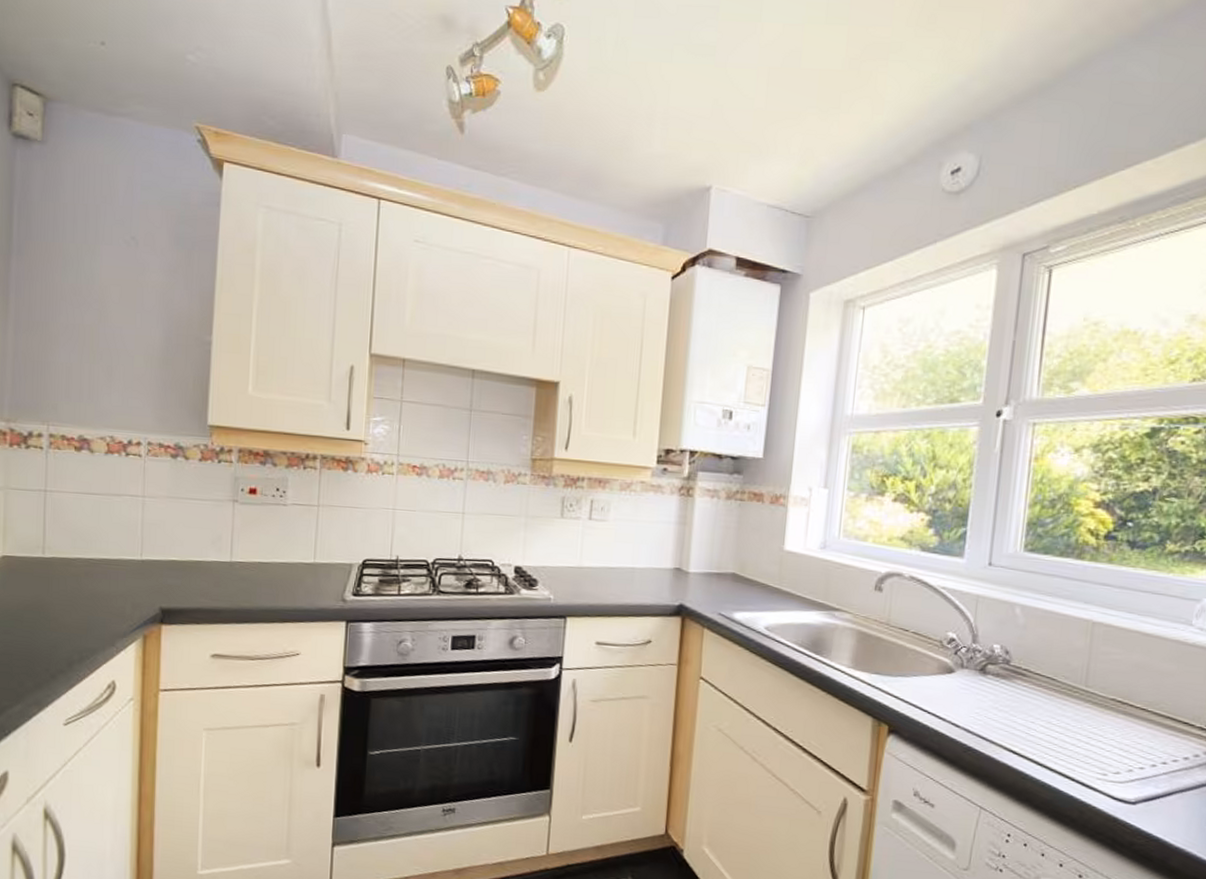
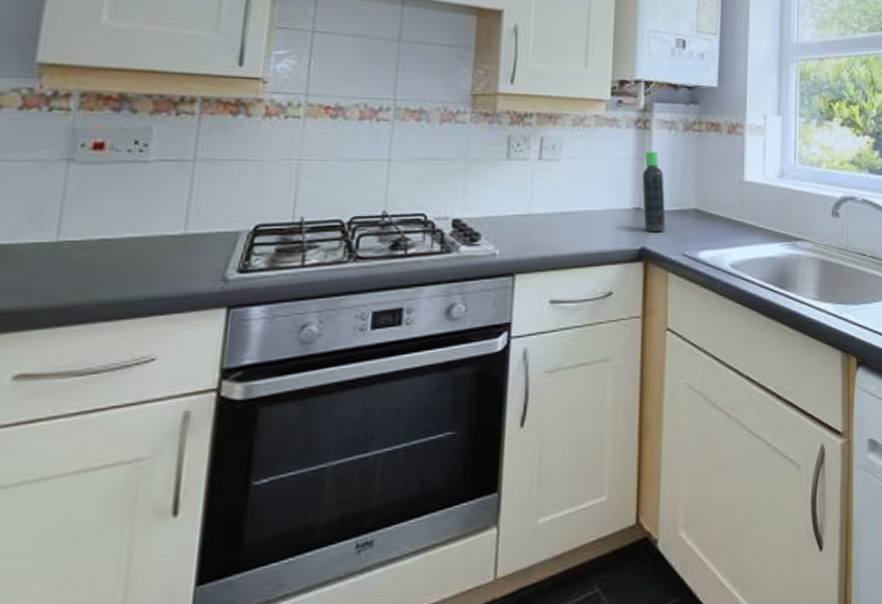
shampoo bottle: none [683,517,704,592] -> present [642,151,666,233]

